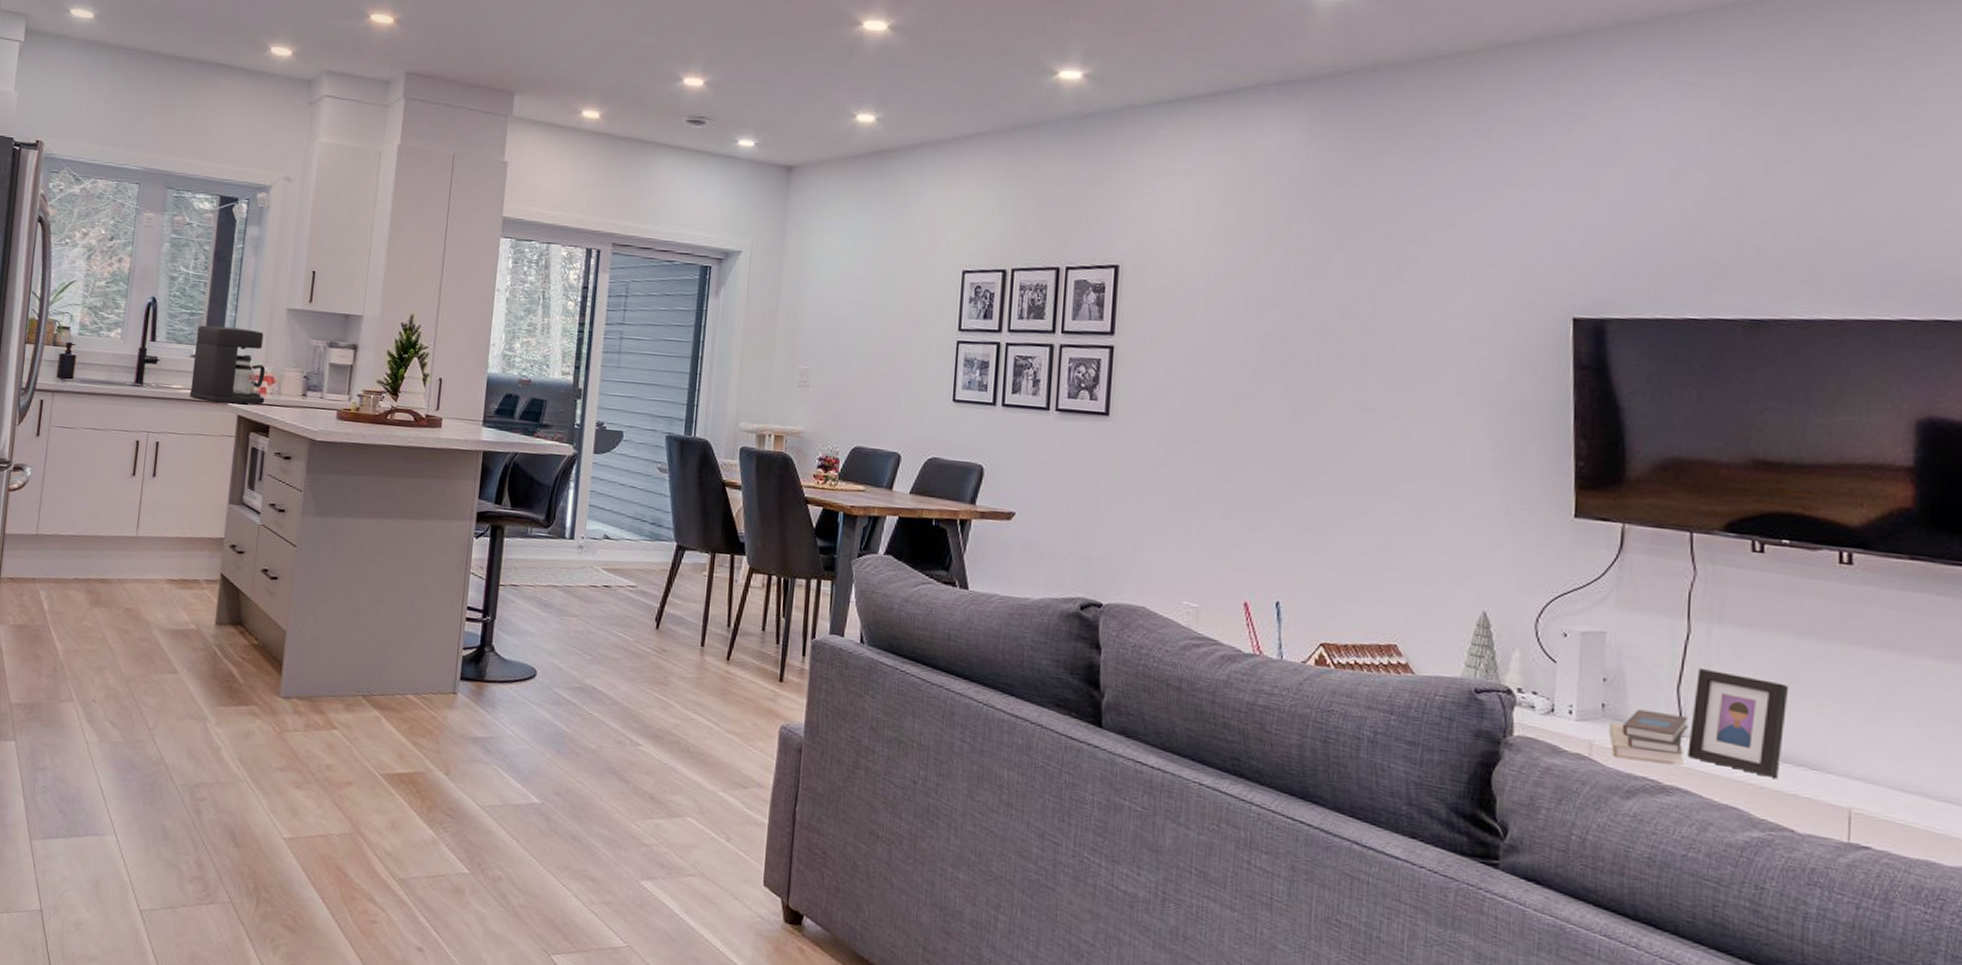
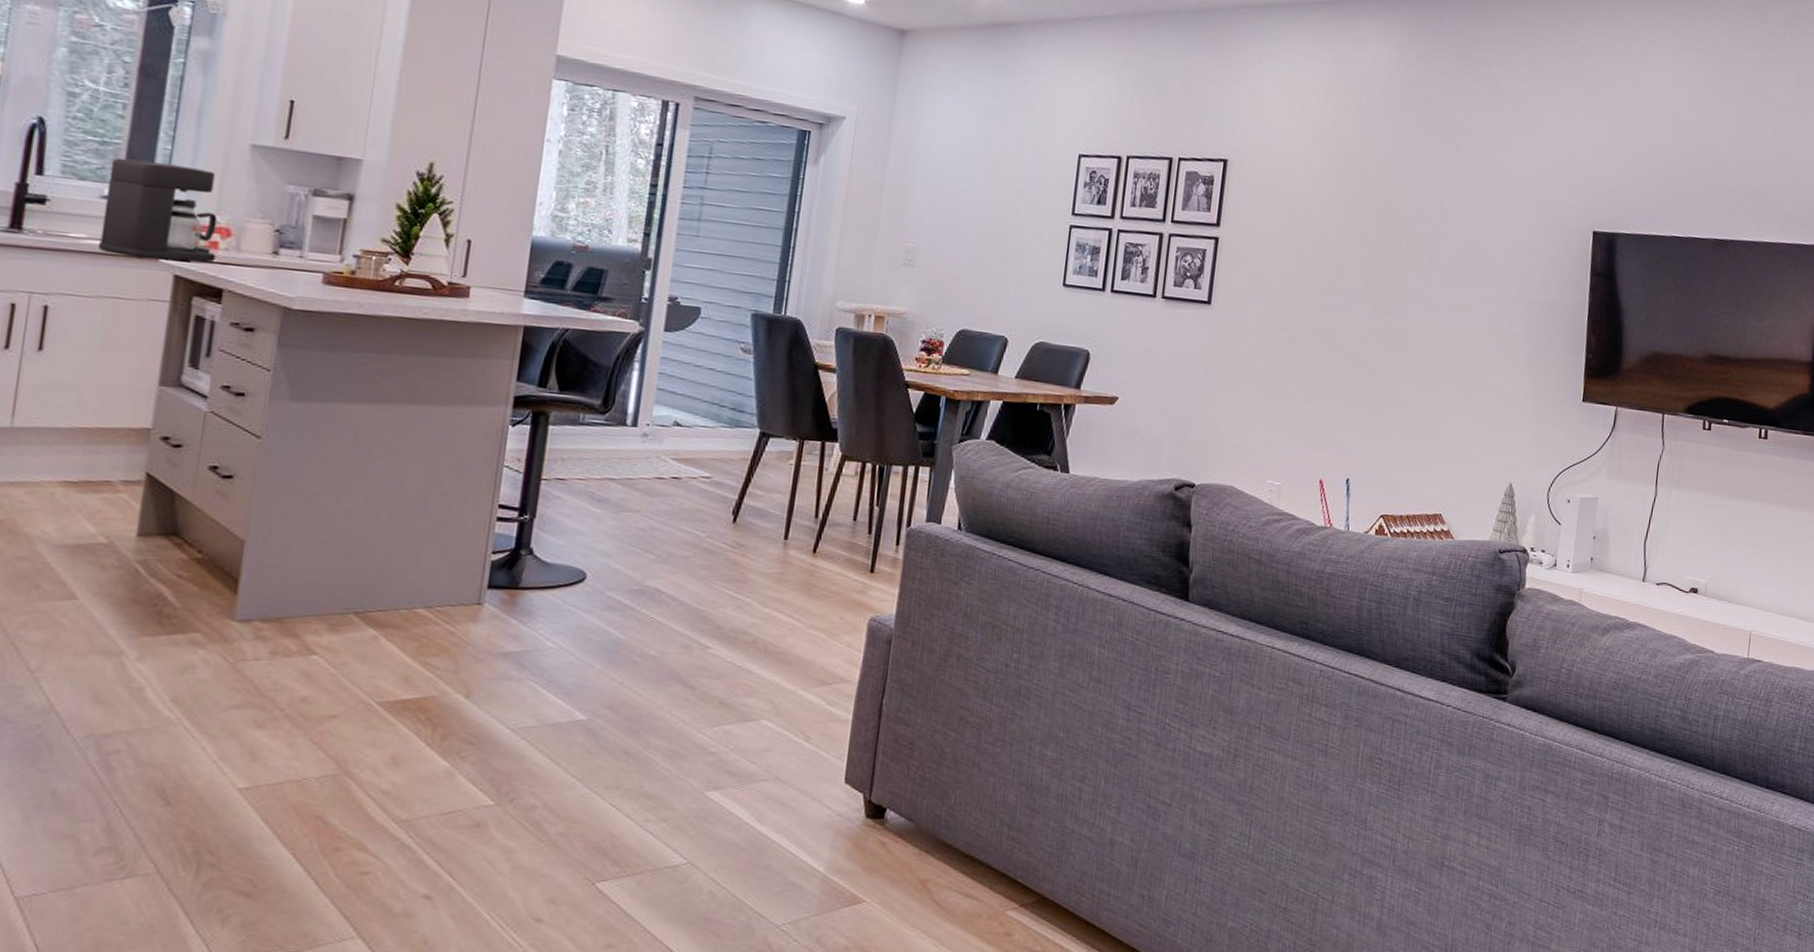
books: present [1608,709,1689,765] -> none [1594,560,1650,604]
picture frame: present [1687,669,1789,778] -> none [1647,526,1719,611]

